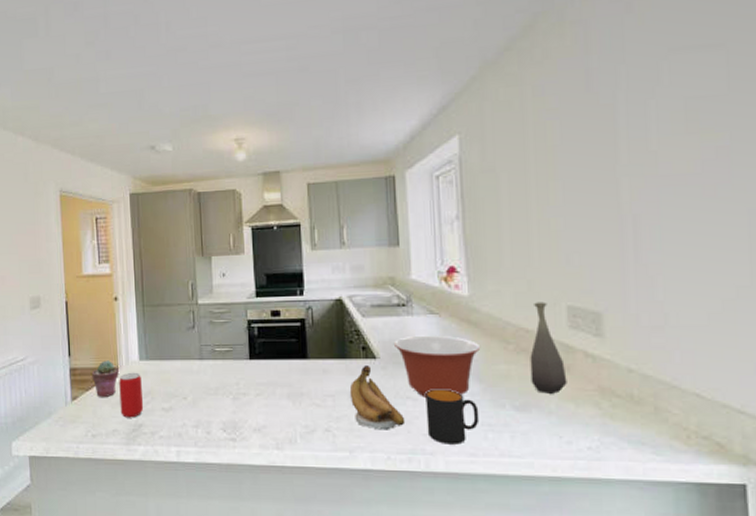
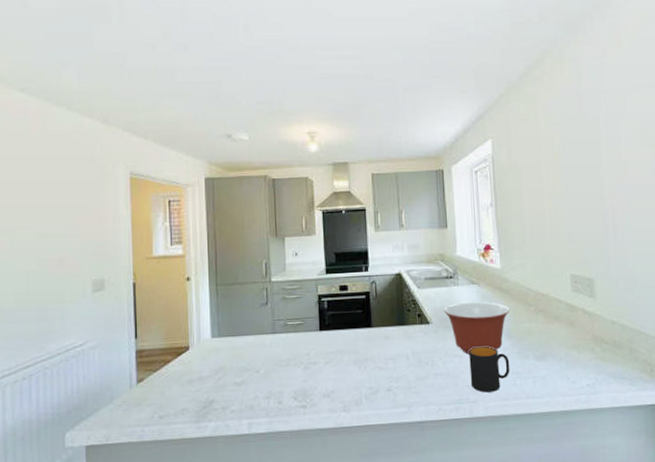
potted succulent: present [91,360,119,398] -> none [160,340,189,378]
beverage can: present [119,372,144,418] -> none [190,349,215,396]
banana: present [349,364,406,430] -> none [407,329,453,386]
bottle: present [530,302,567,394] -> none [545,271,572,344]

